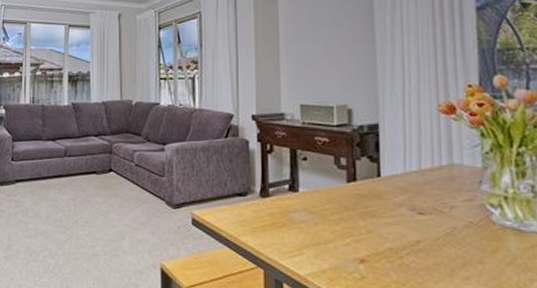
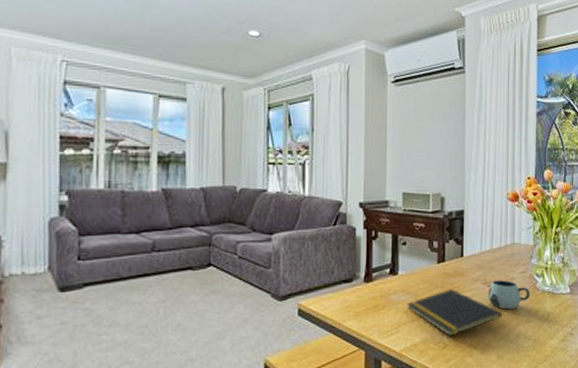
notepad: none [311,213,440,268] -> present [407,289,502,337]
mug: none [417,207,483,245] -> present [488,280,530,310]

